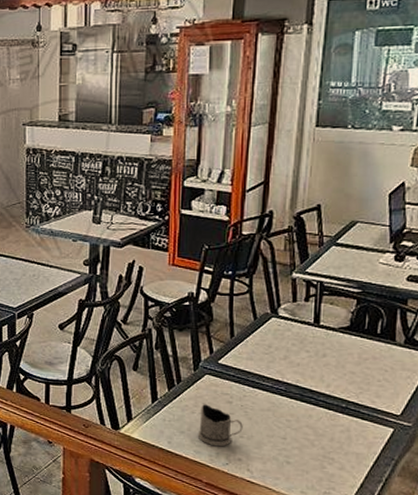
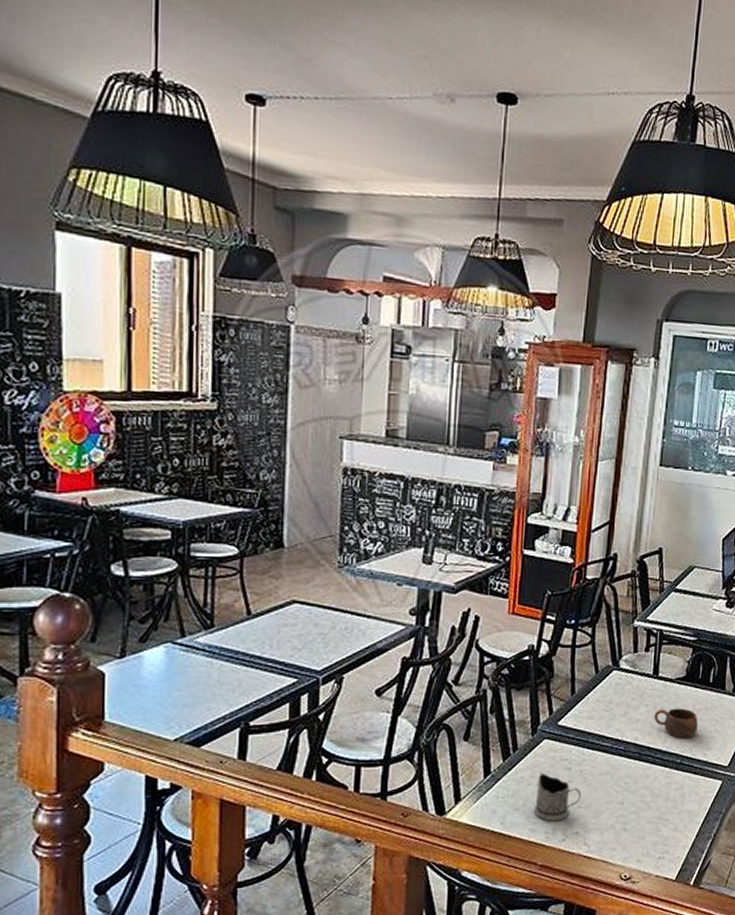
cup: none [316,355,365,385] -> present [654,708,698,738]

